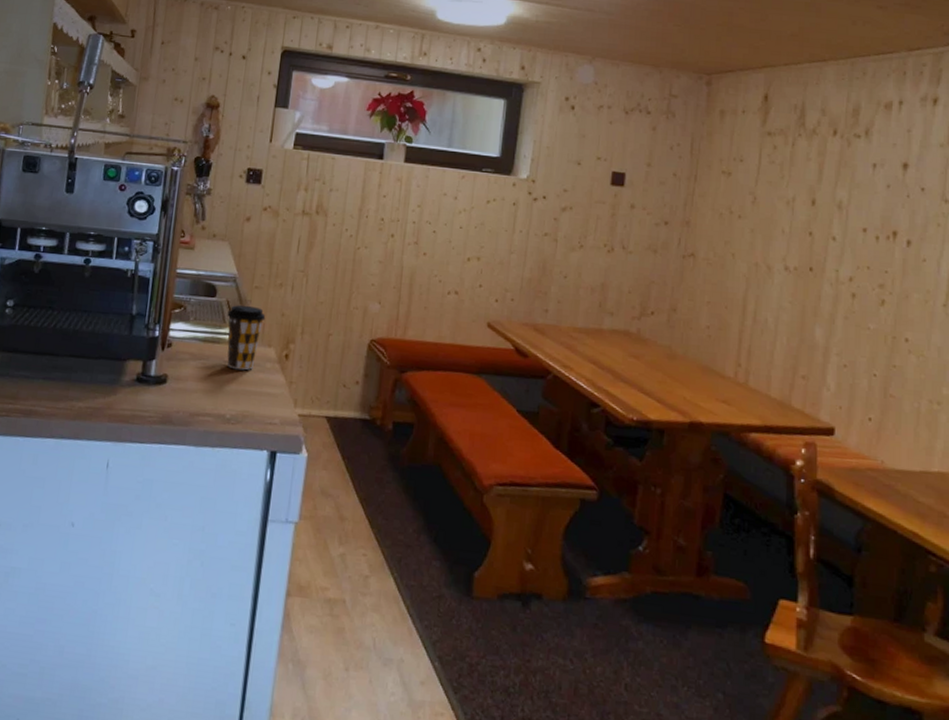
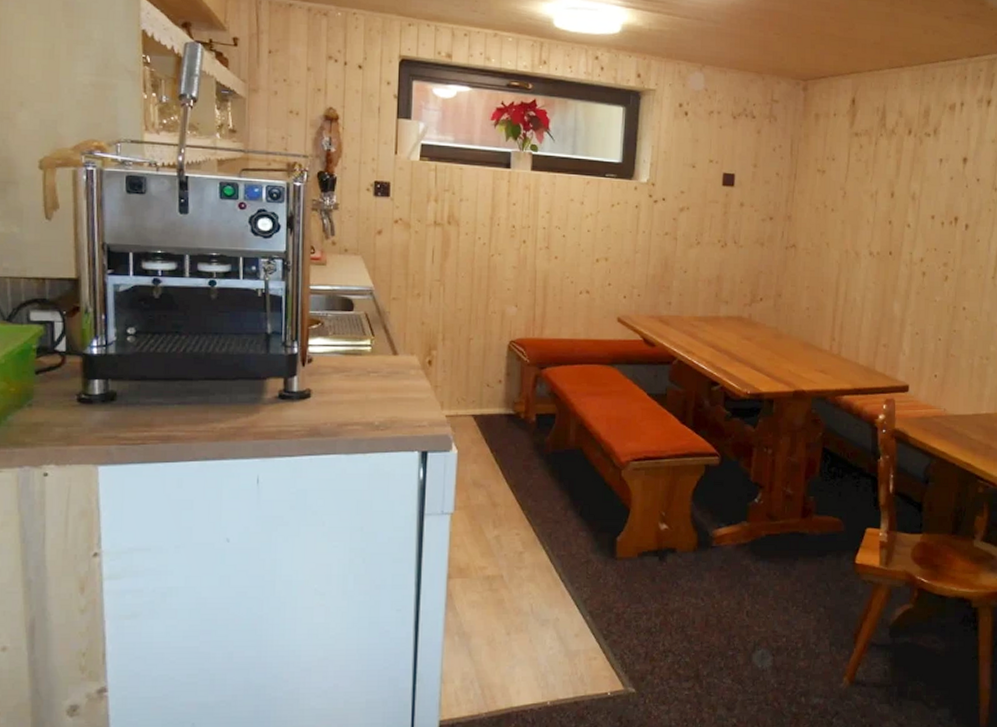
coffee cup: present [227,305,266,371] -> none [367,316,406,379]

